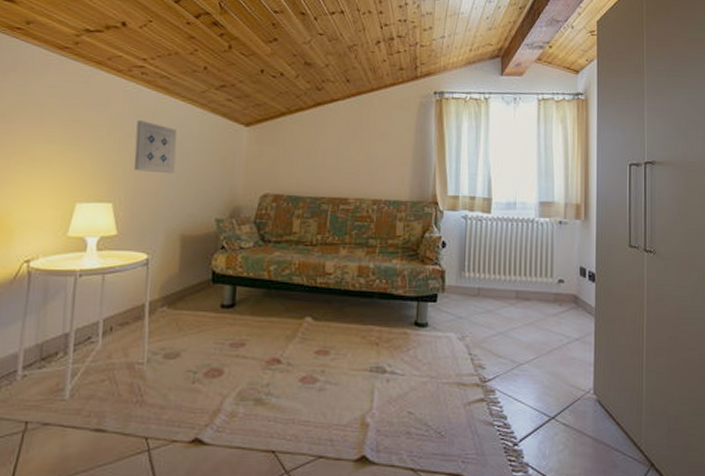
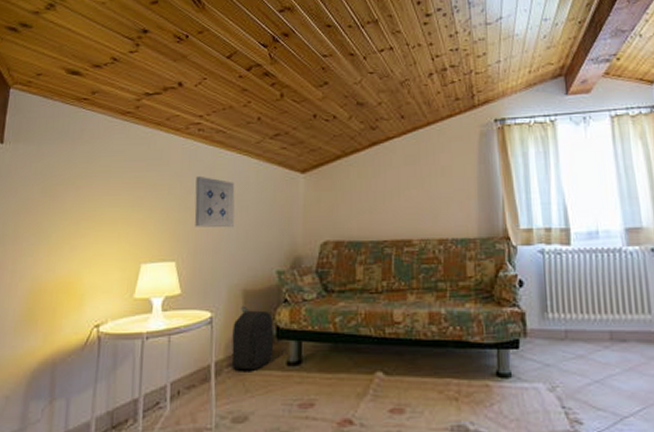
backpack: none [164,250,210,311] -> present [229,305,274,371]

